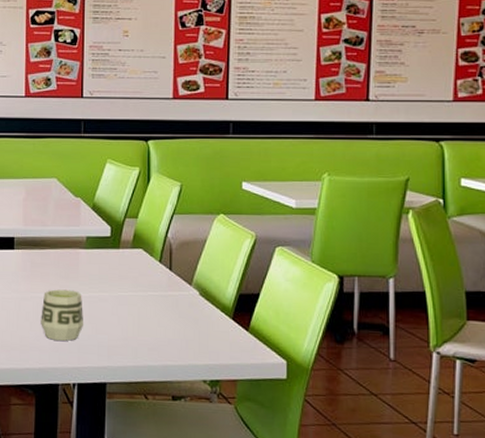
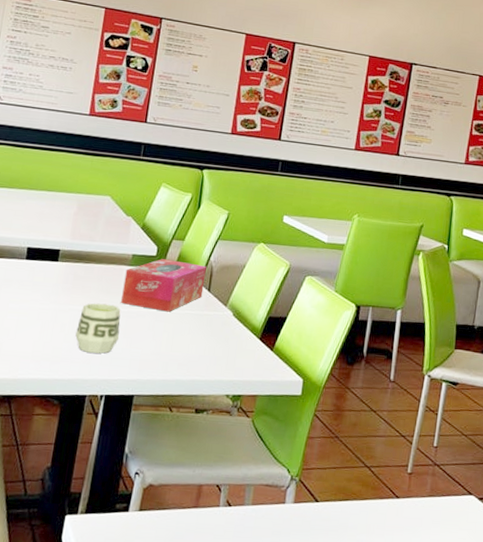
tissue box: none [81,239,165,295] -> present [121,259,207,312]

